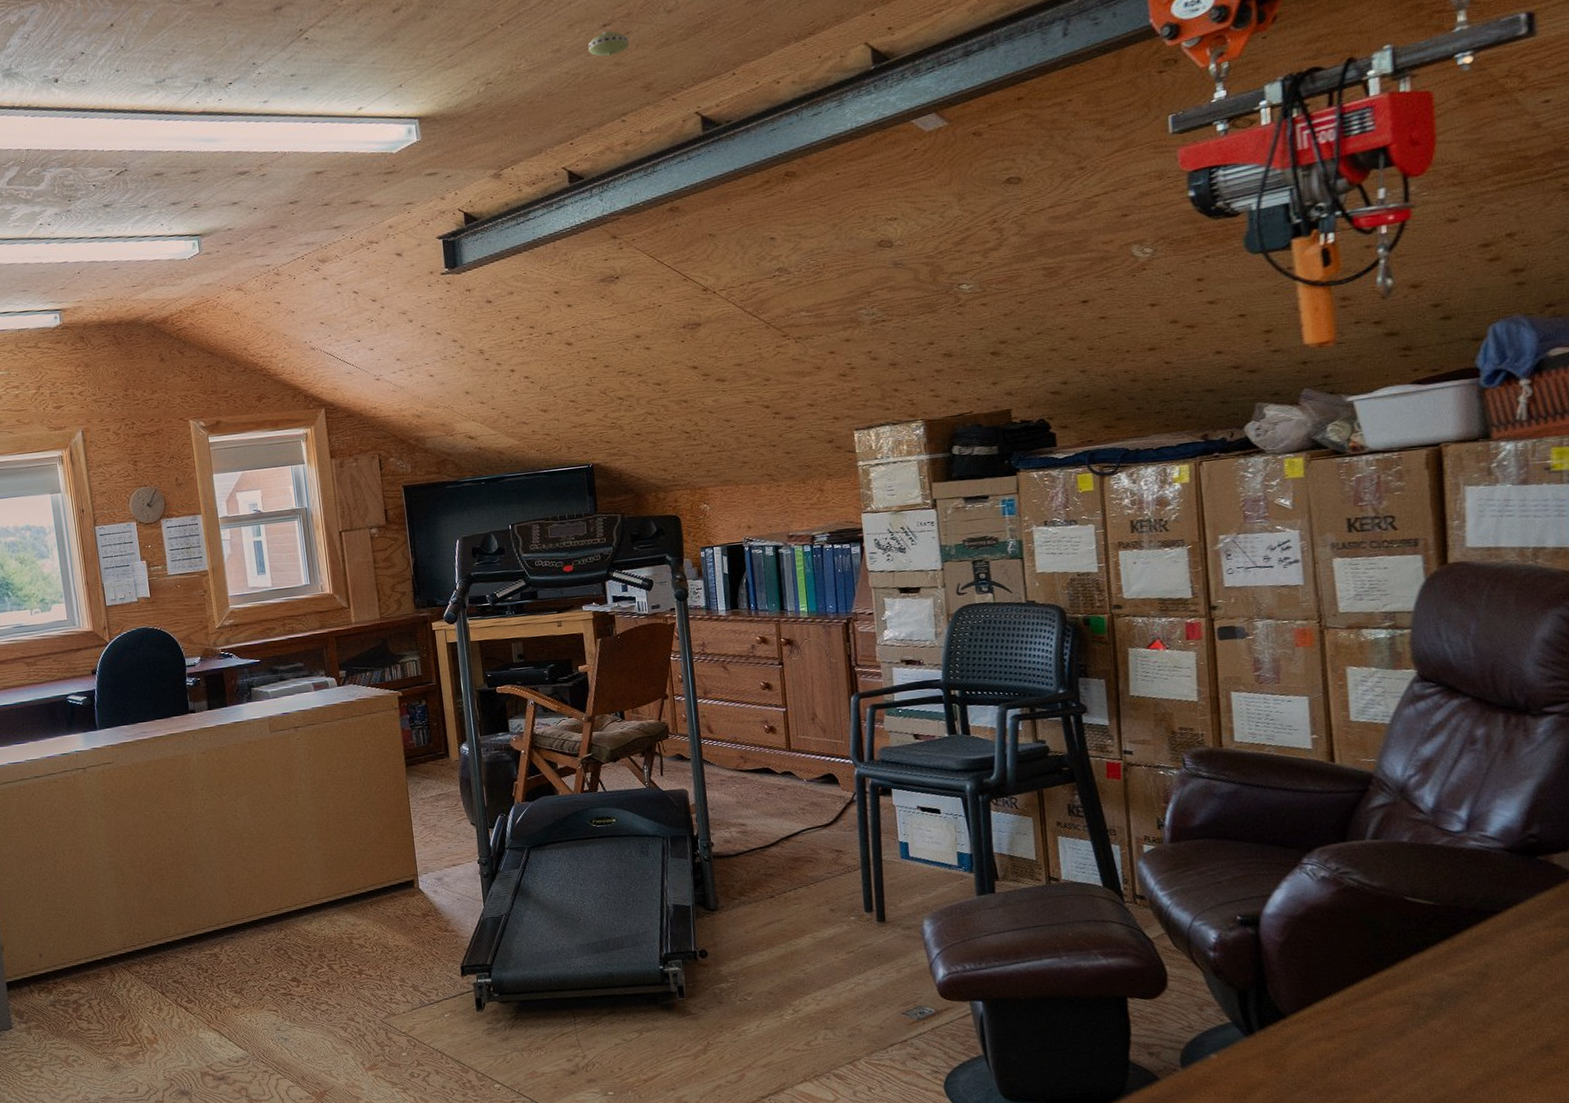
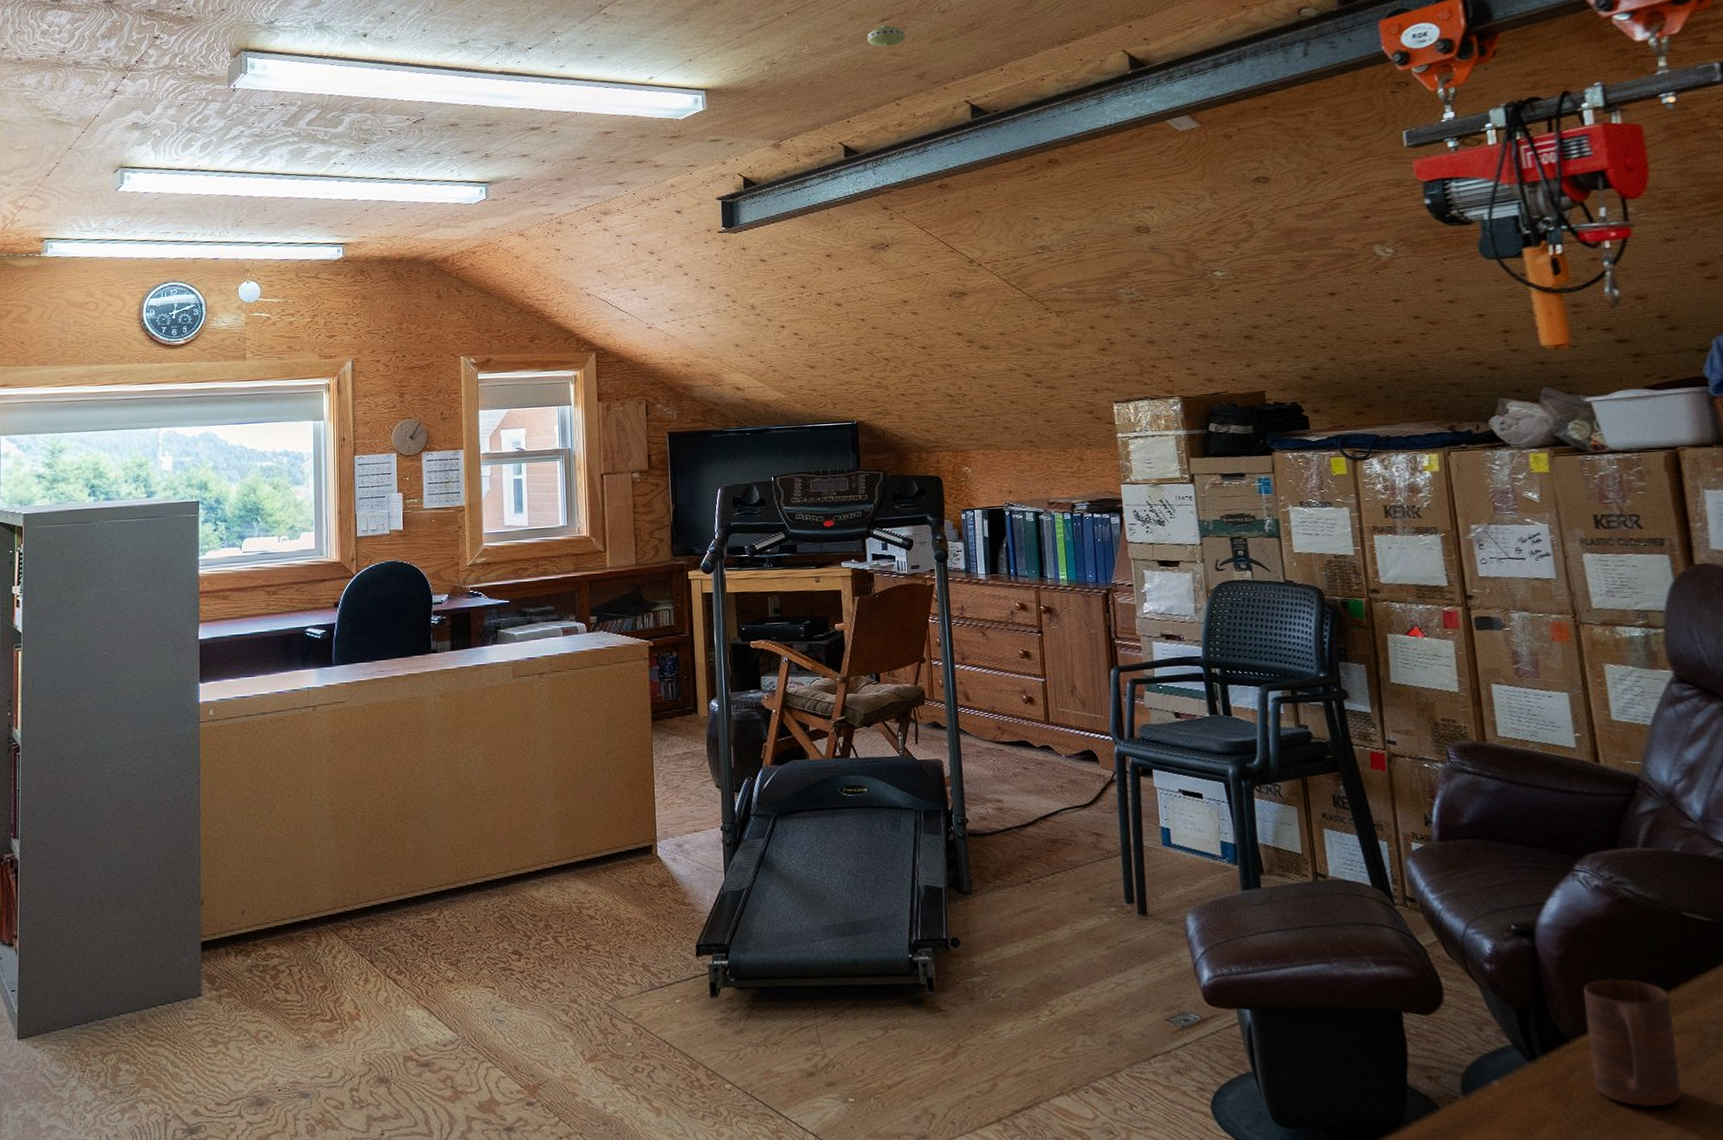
cup: none [1303,959,1391,1071] -> present [1583,978,1682,1107]

